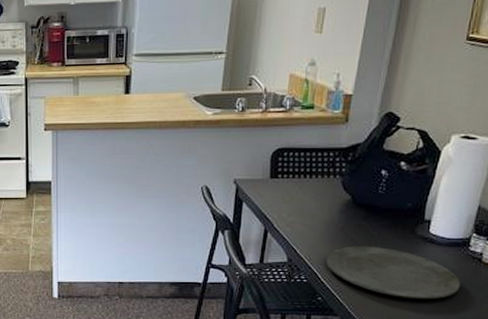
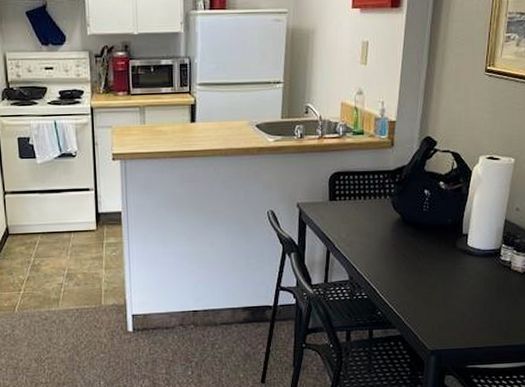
plate: present [326,245,461,300] -> none [382,260,496,308]

